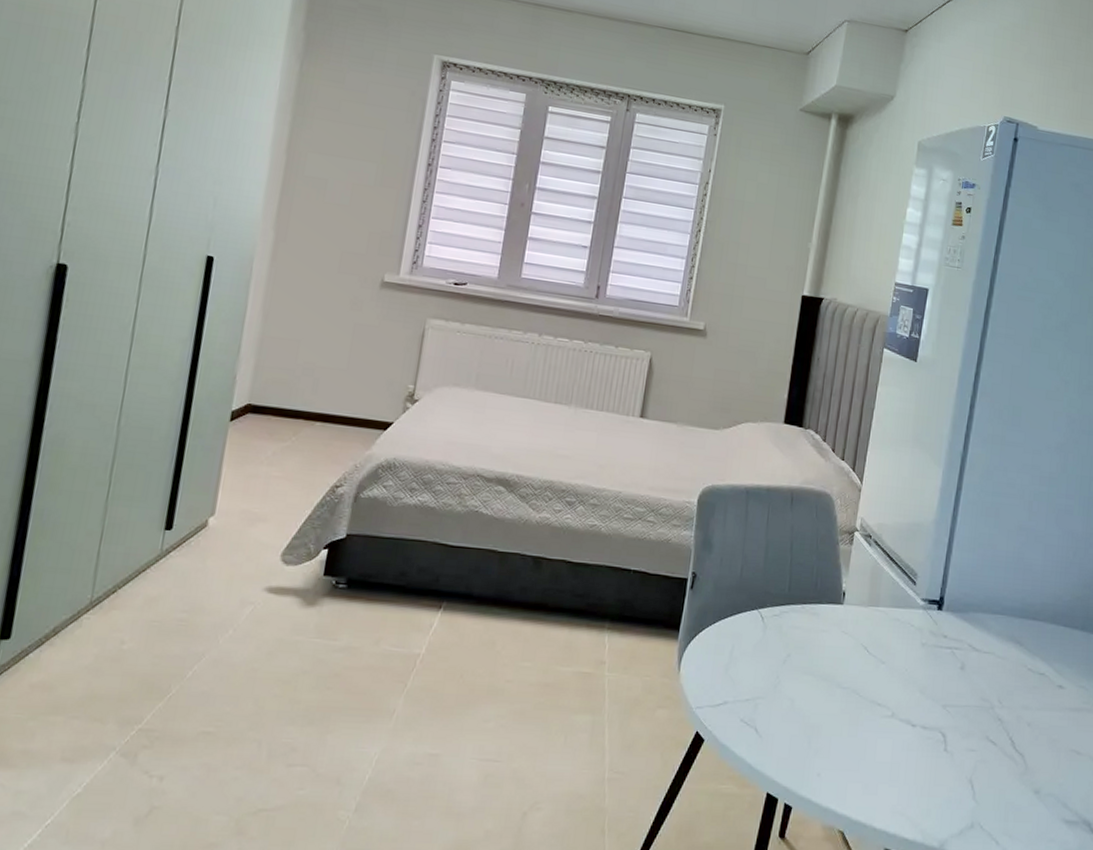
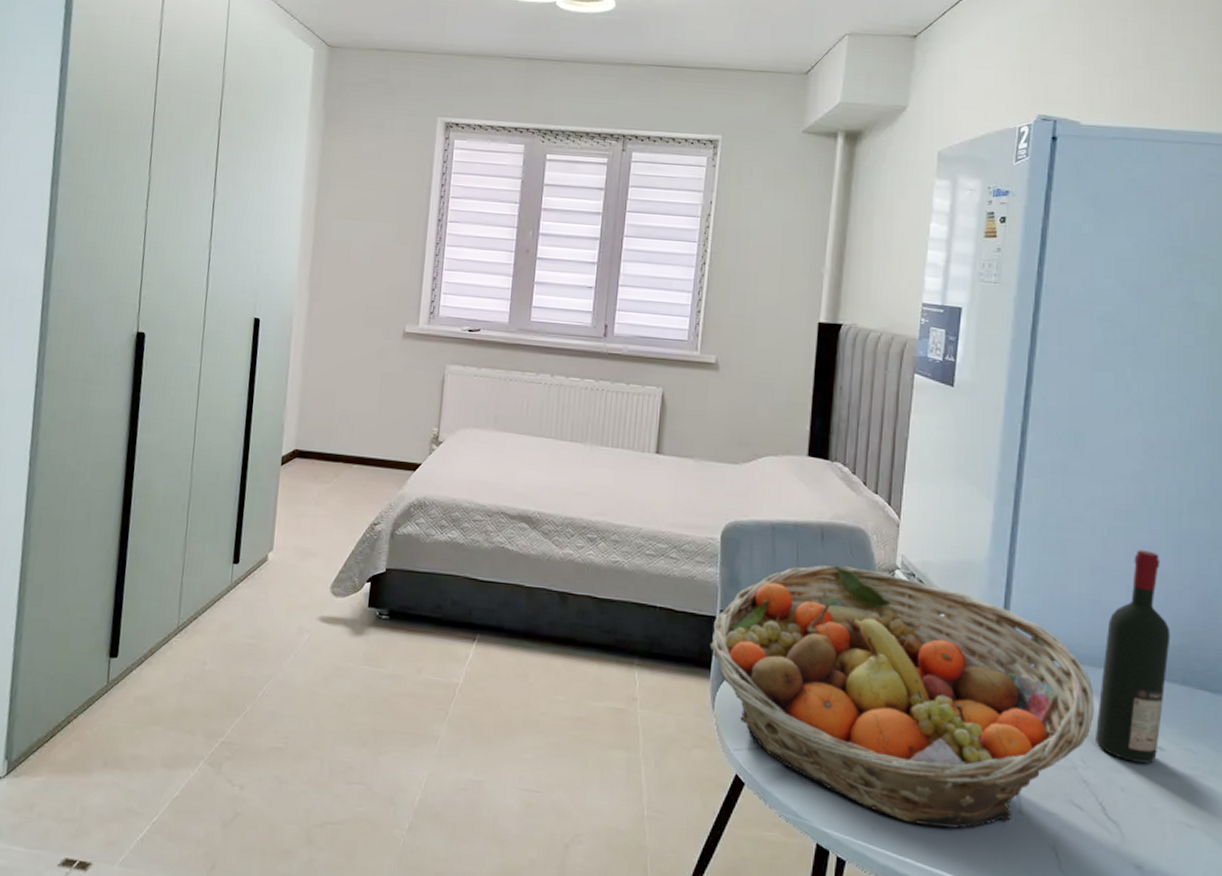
fruit basket: none [679,527,1012,770] -> present [709,564,1095,829]
wine bottle: none [1010,512,1076,701] -> present [1094,550,1171,764]

